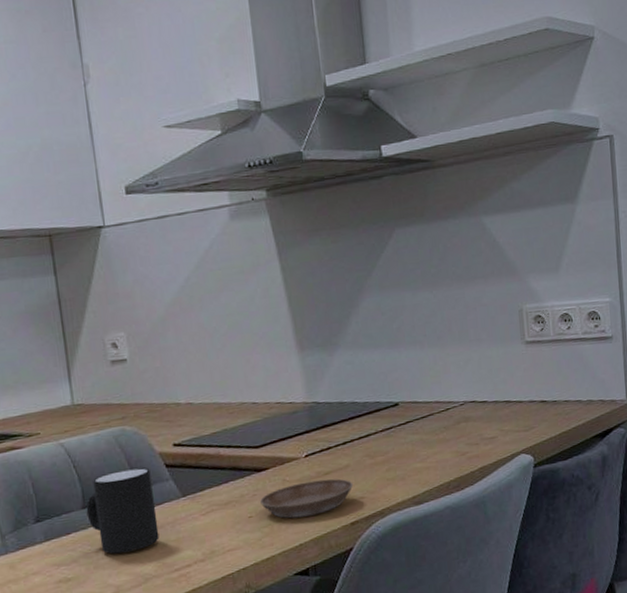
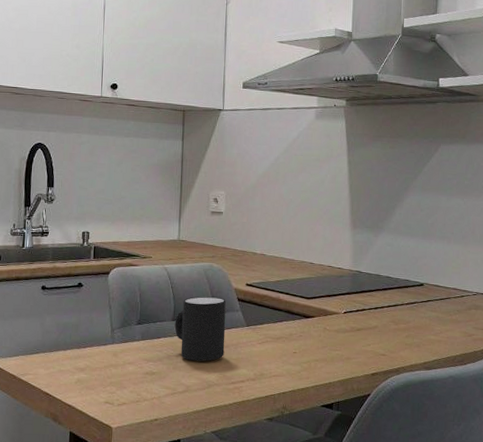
saucer: present [260,478,354,519] -> none [304,333,378,361]

